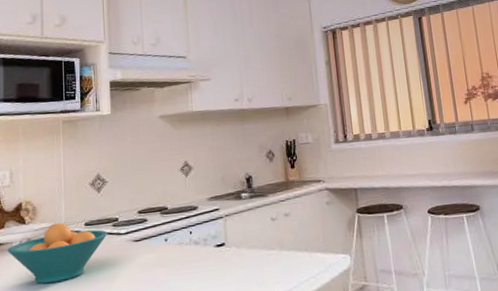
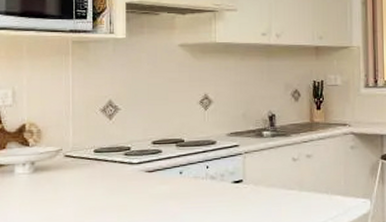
fruit bowl: present [7,223,108,284] -> none [9,148,119,209]

